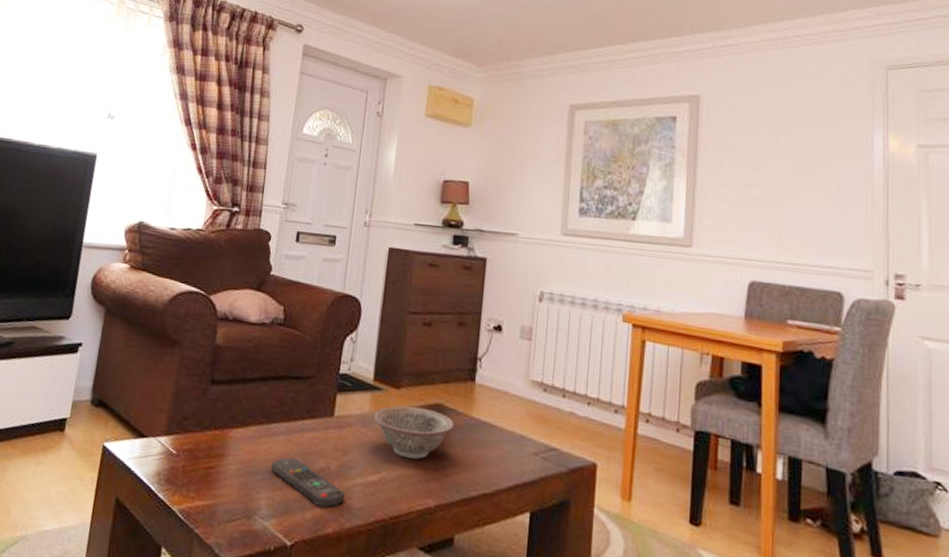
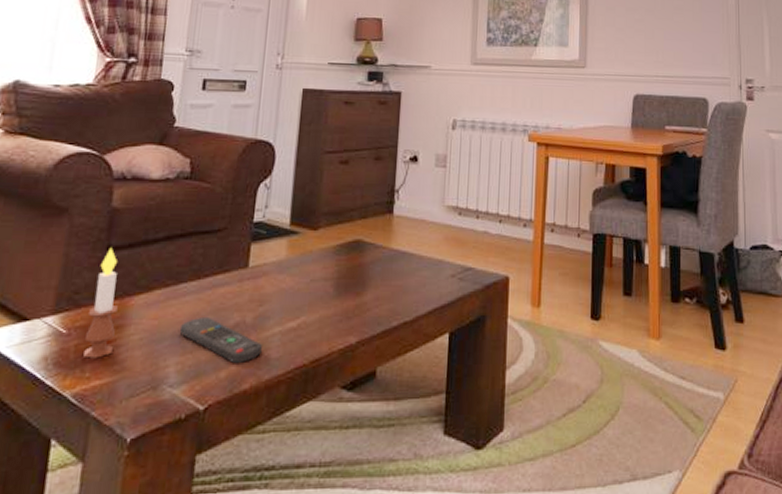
candle: none [189,381,219,481] -> present [83,247,118,359]
decorative bowl: present [373,406,455,459] -> none [290,246,375,298]

